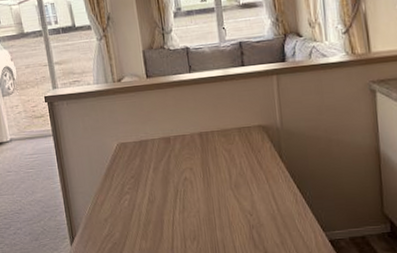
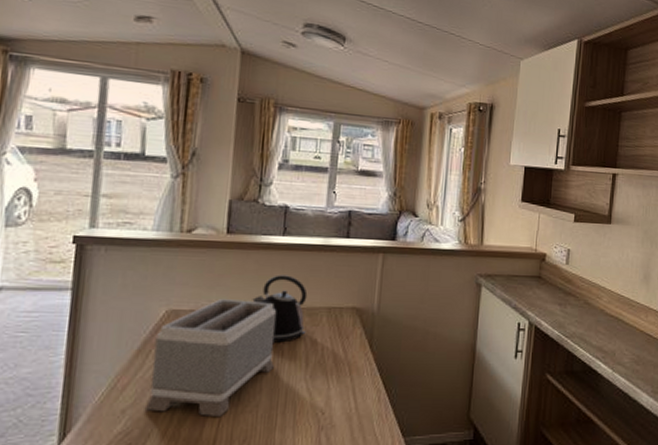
toaster: none [114,129,205,222] -> present [144,298,277,418]
kettle: none [177,105,224,161] -> present [252,275,308,343]

